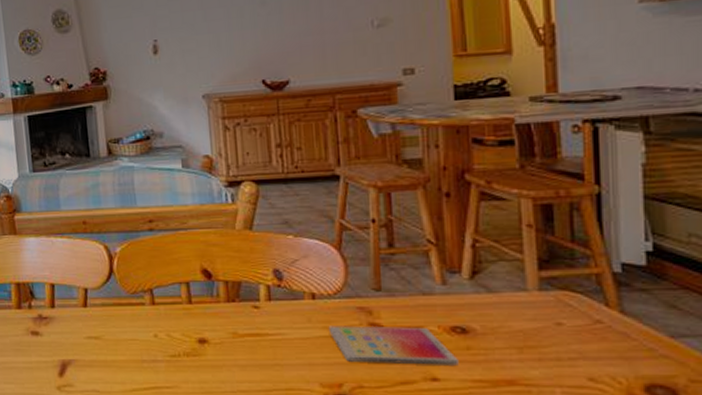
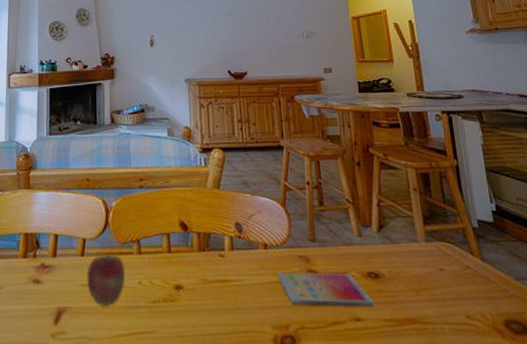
fruit: none [91,304,138,359] -> present [87,253,126,306]

